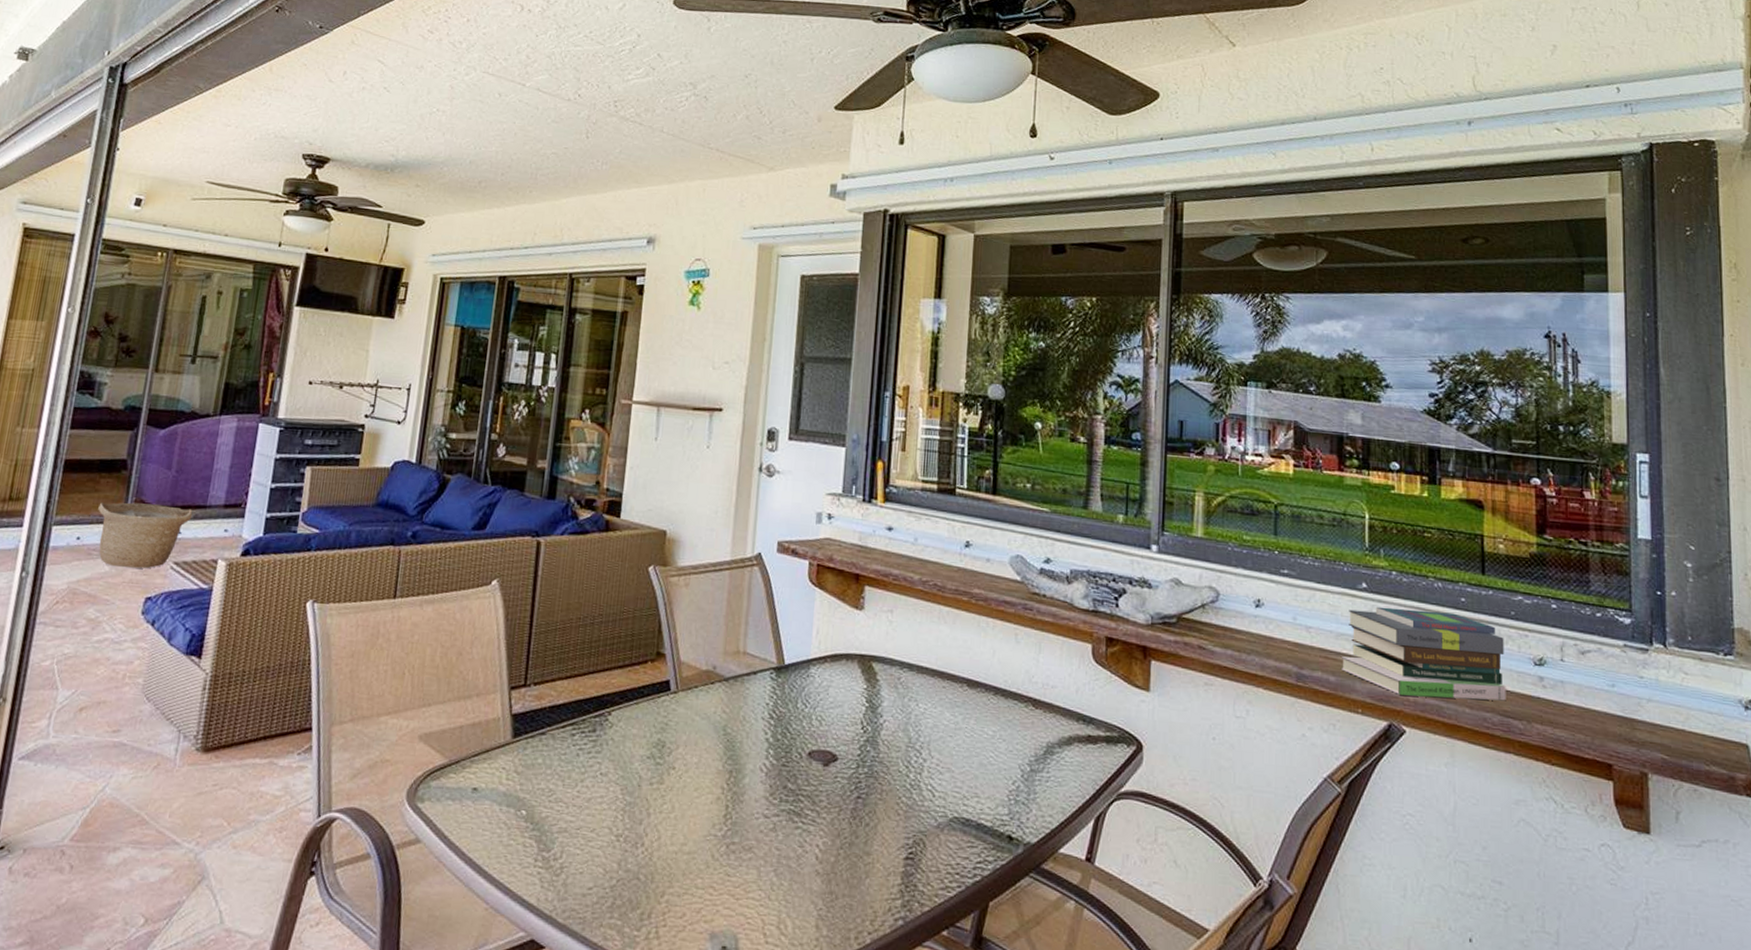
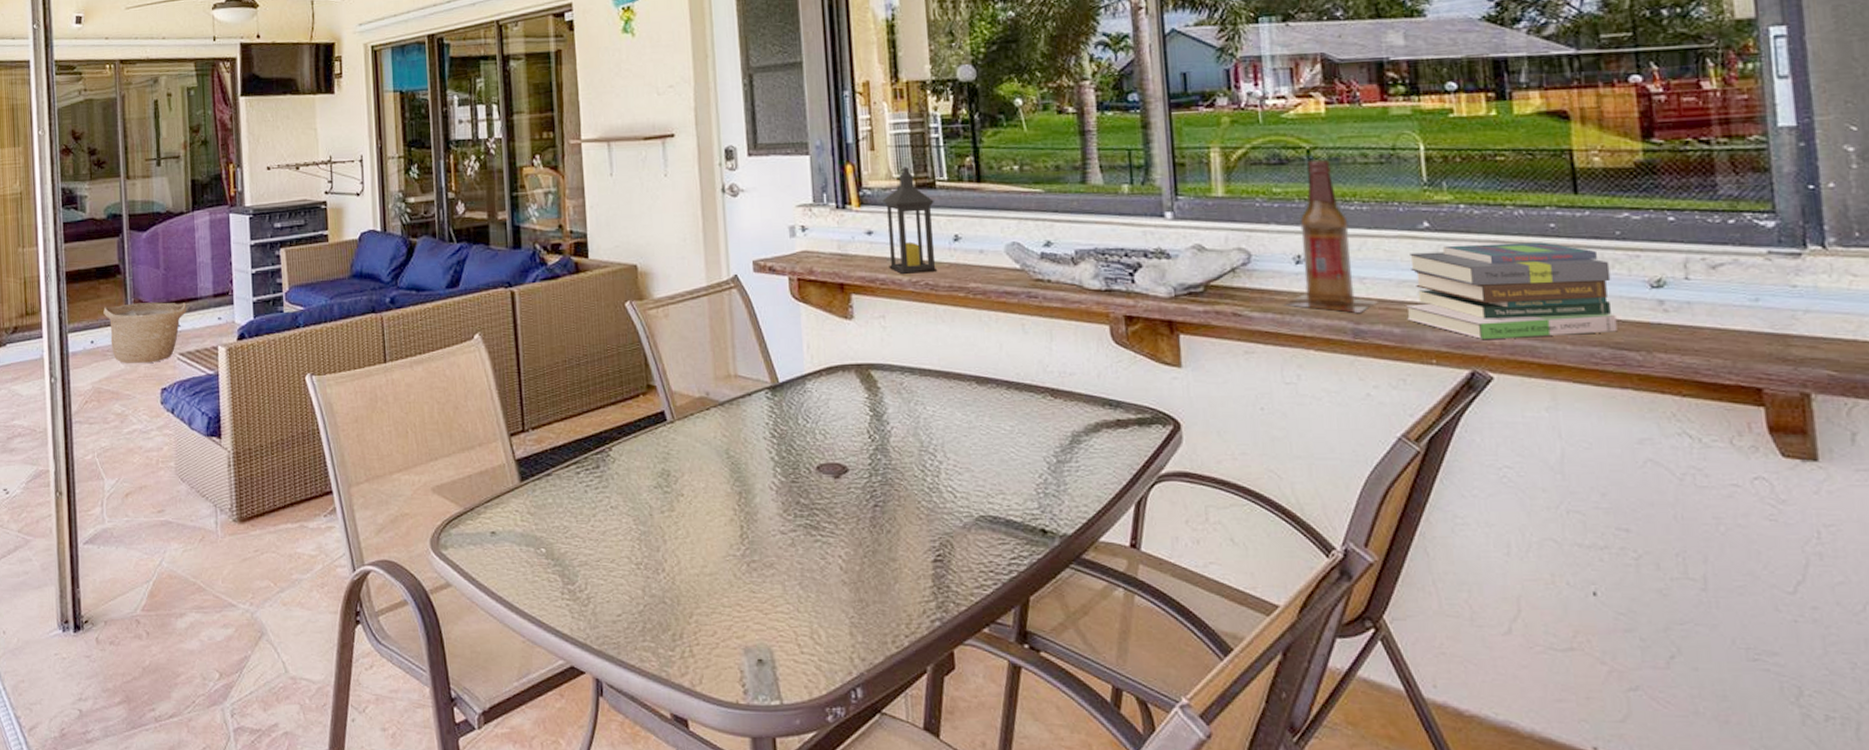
lantern: none [903,471,952,575] -> present [882,167,938,275]
beer bottle: none [1241,514,1319,659] -> present [1283,159,1378,313]

